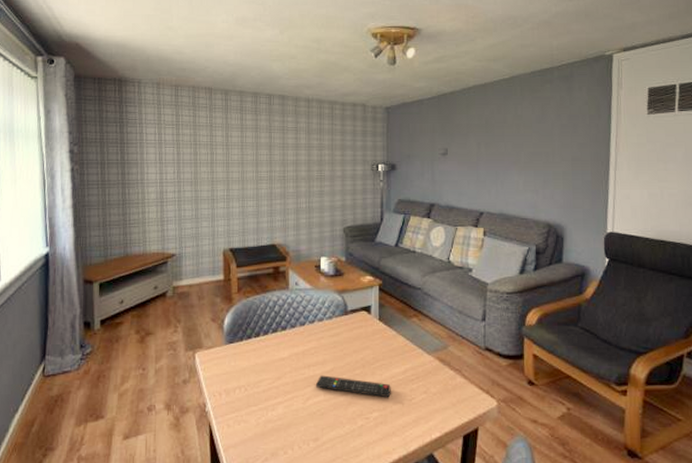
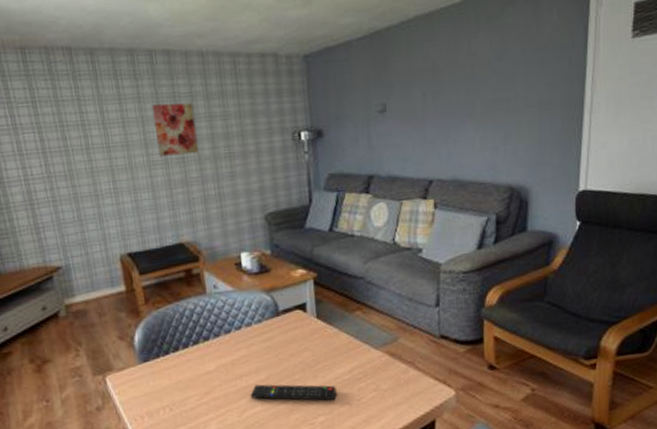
wall art: none [265,134,297,174] -> present [151,103,198,157]

